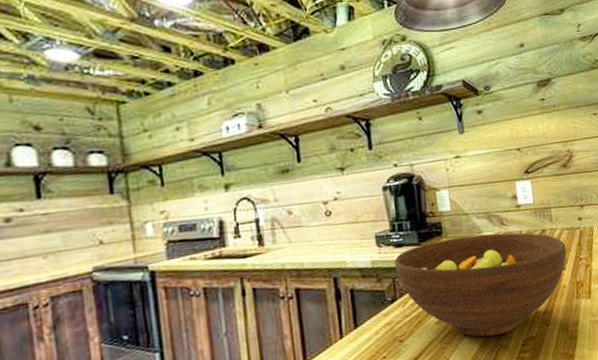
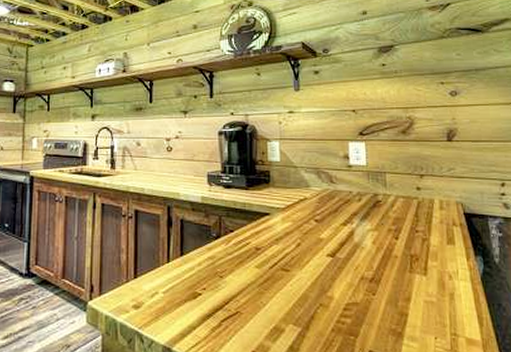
fruit bowl: present [394,232,567,338] -> none [222,188,401,292]

